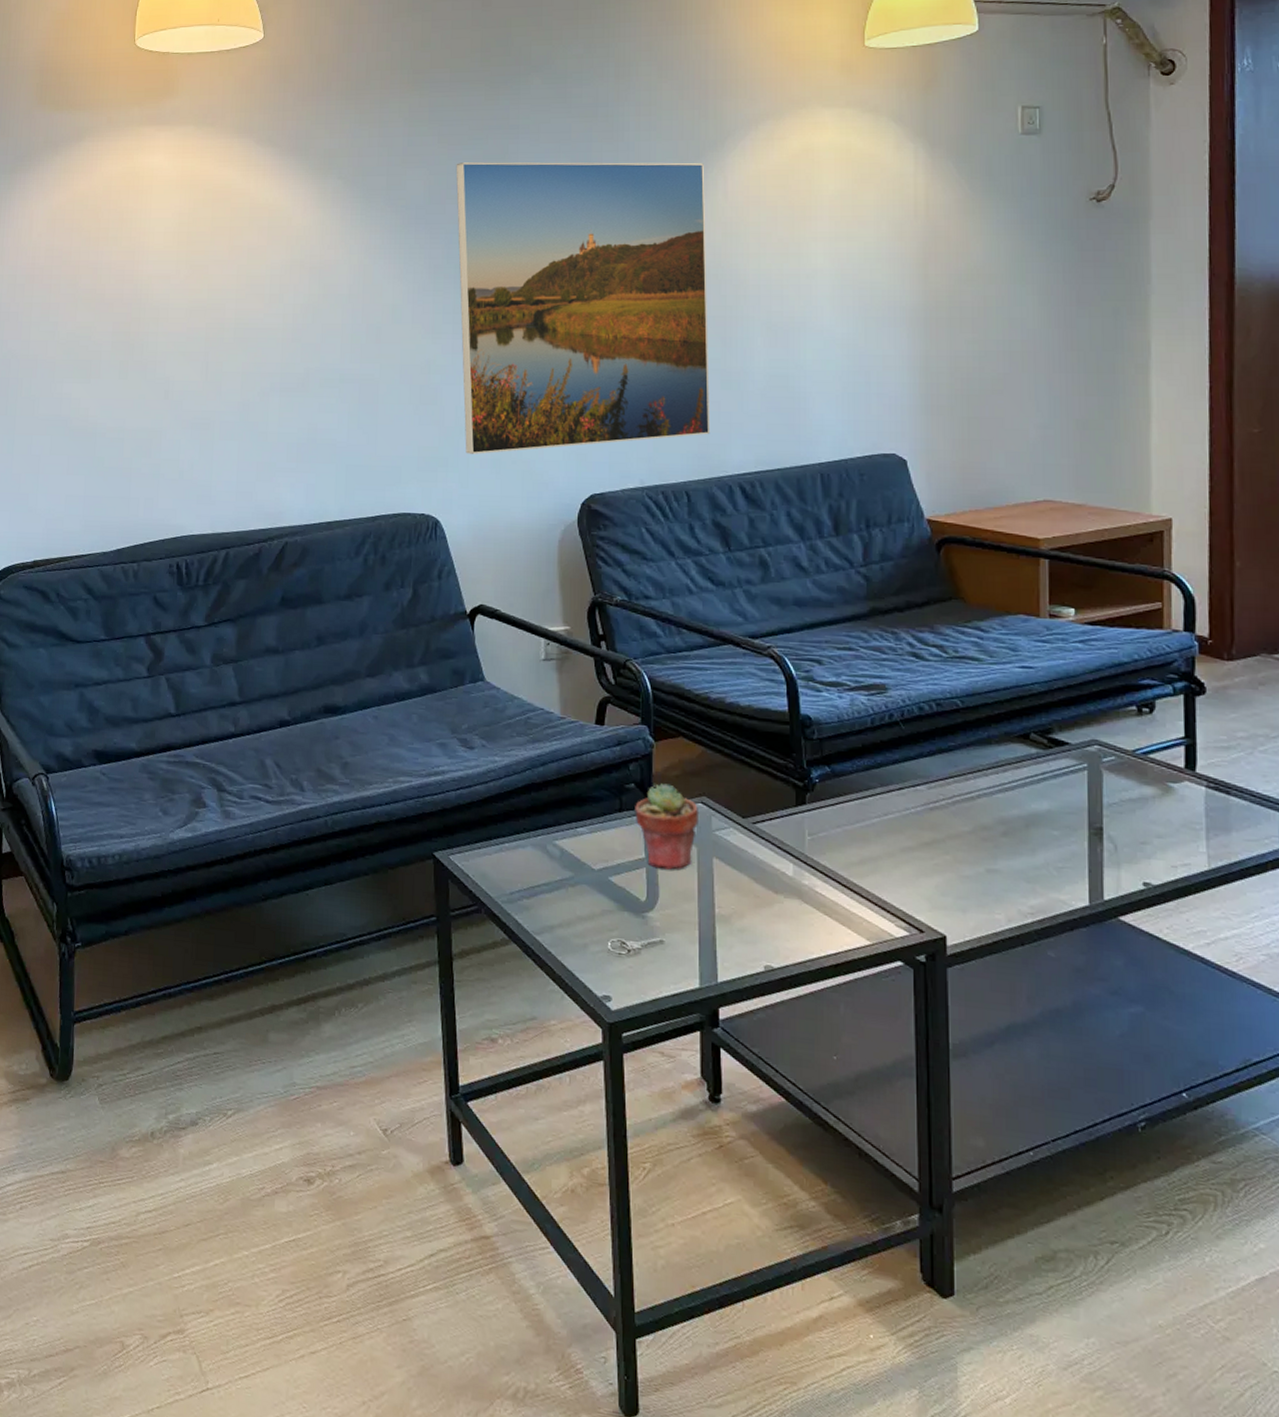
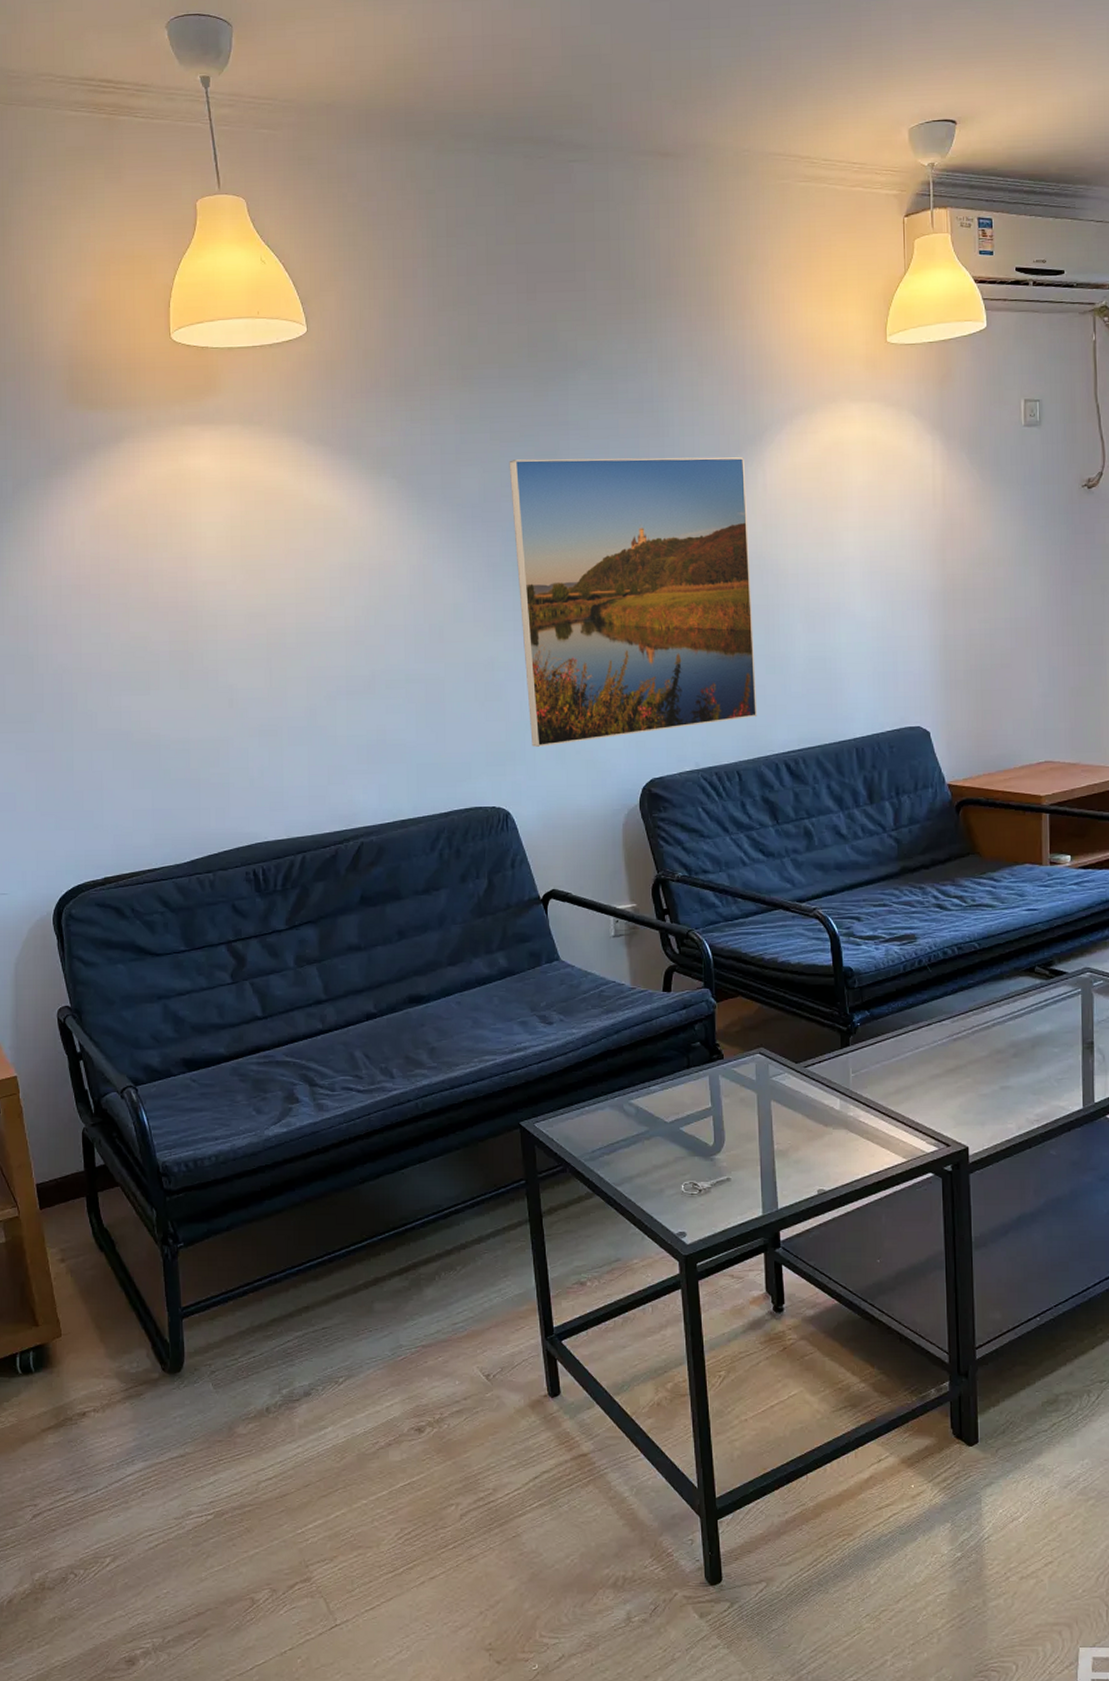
potted succulent: present [635,783,700,870] -> none [701,1039,758,1116]

